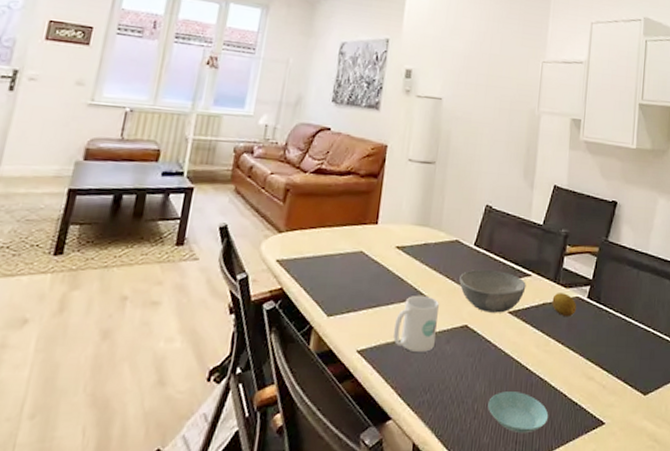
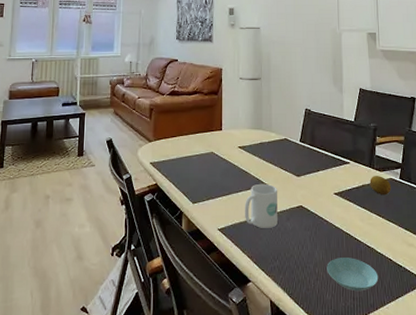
bowl: present [459,269,526,313] -> none [291,160,346,195]

